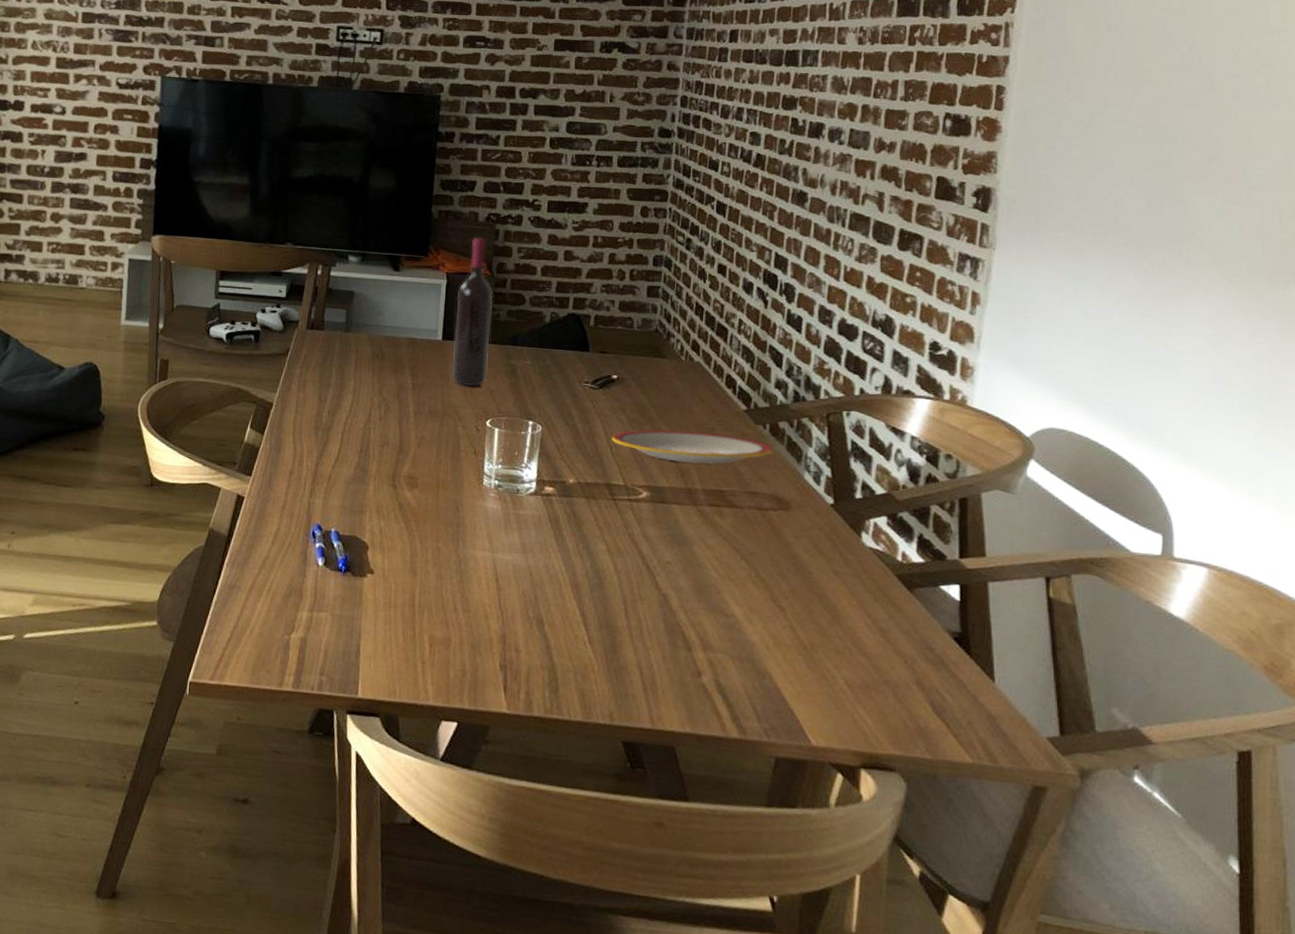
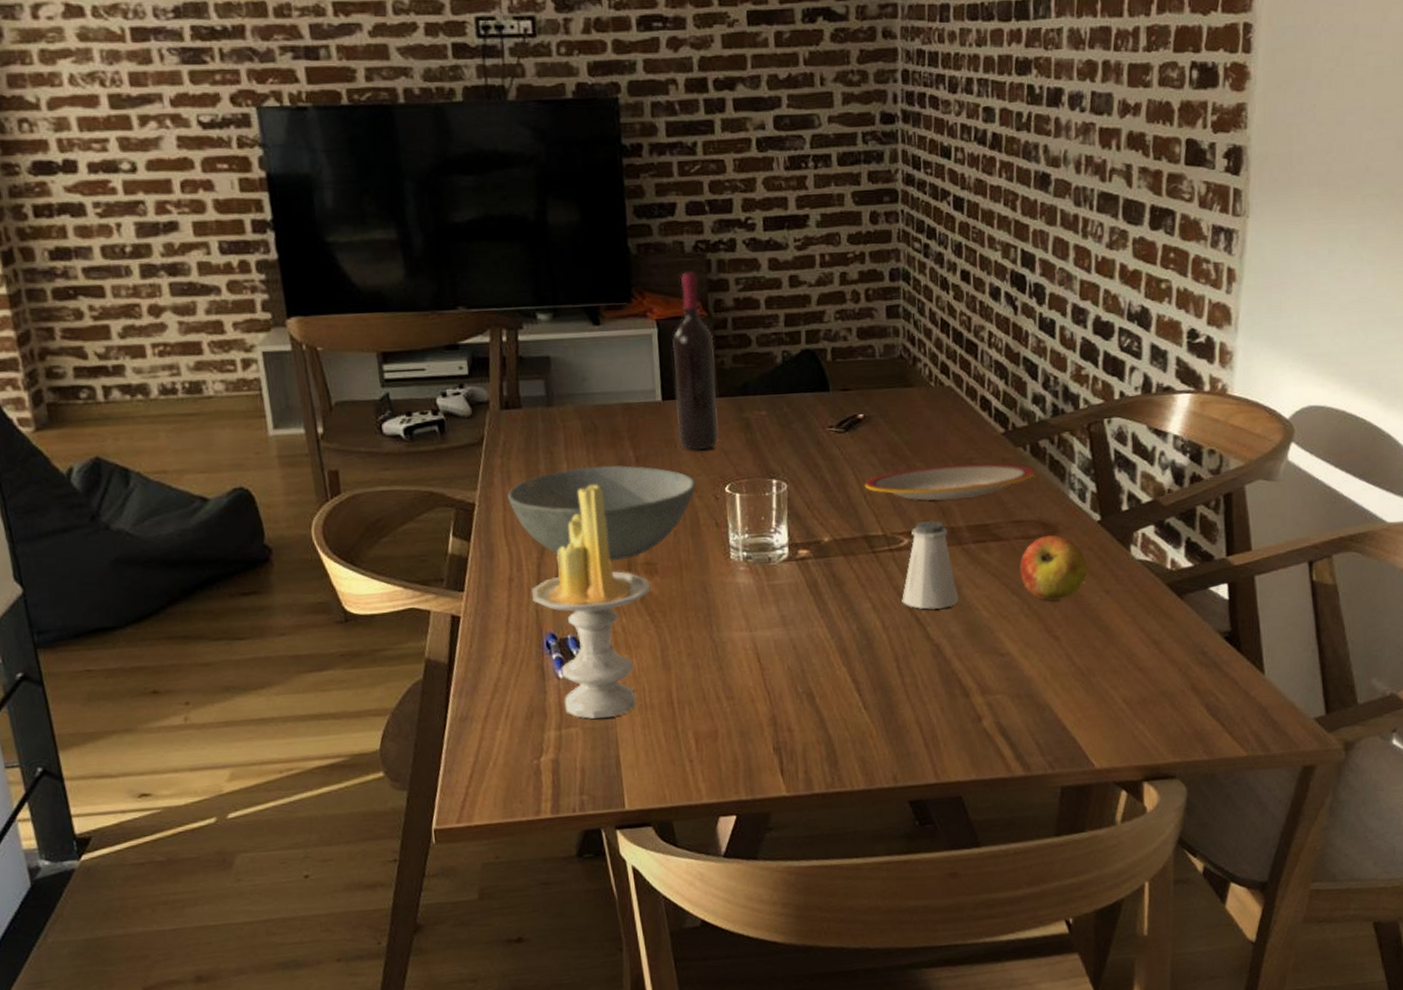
bowl: none [301,386,462,471] -> present [507,465,696,561]
candle: none [307,402,409,609] -> present [532,485,651,719]
saltshaker: none [635,477,689,562] -> present [902,520,958,610]
apple: none [751,509,817,574] -> present [1020,535,1087,601]

